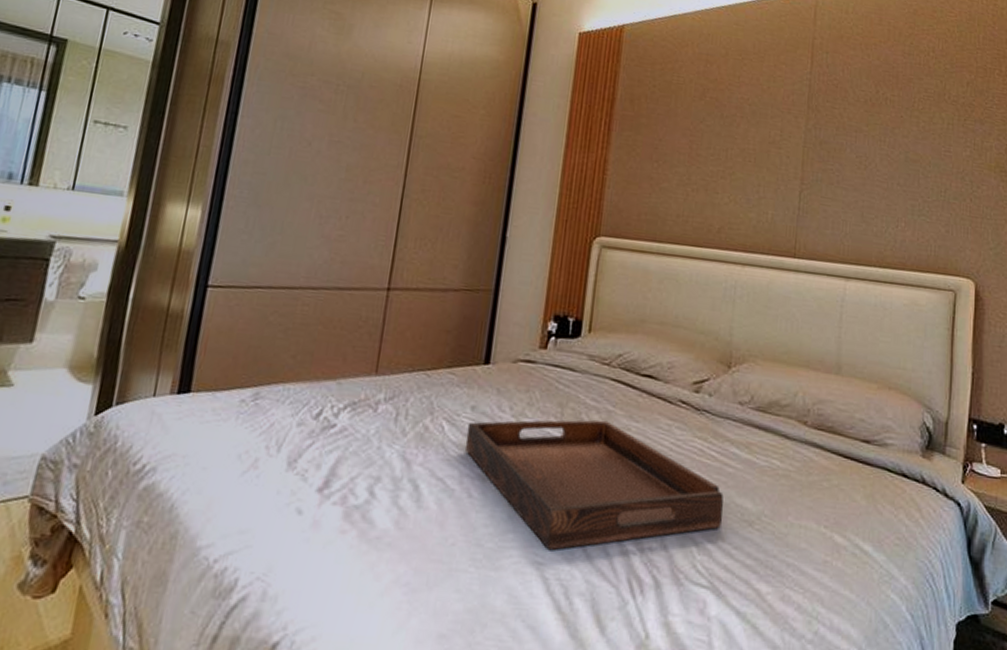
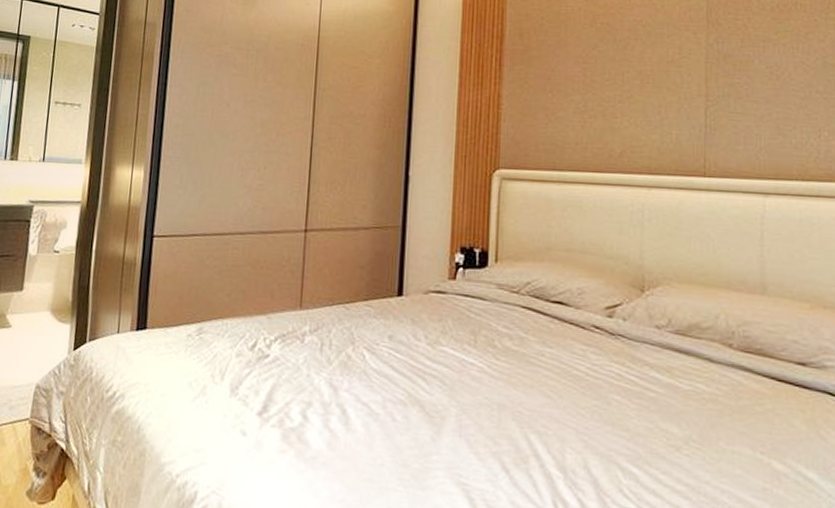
serving tray: present [465,420,724,551] -> none [385,346,646,473]

